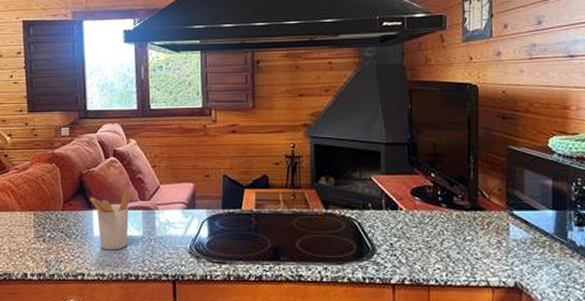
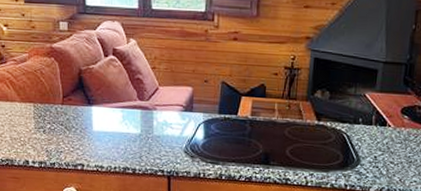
utensil holder: present [89,190,132,250] -> none [88,89,131,145]

